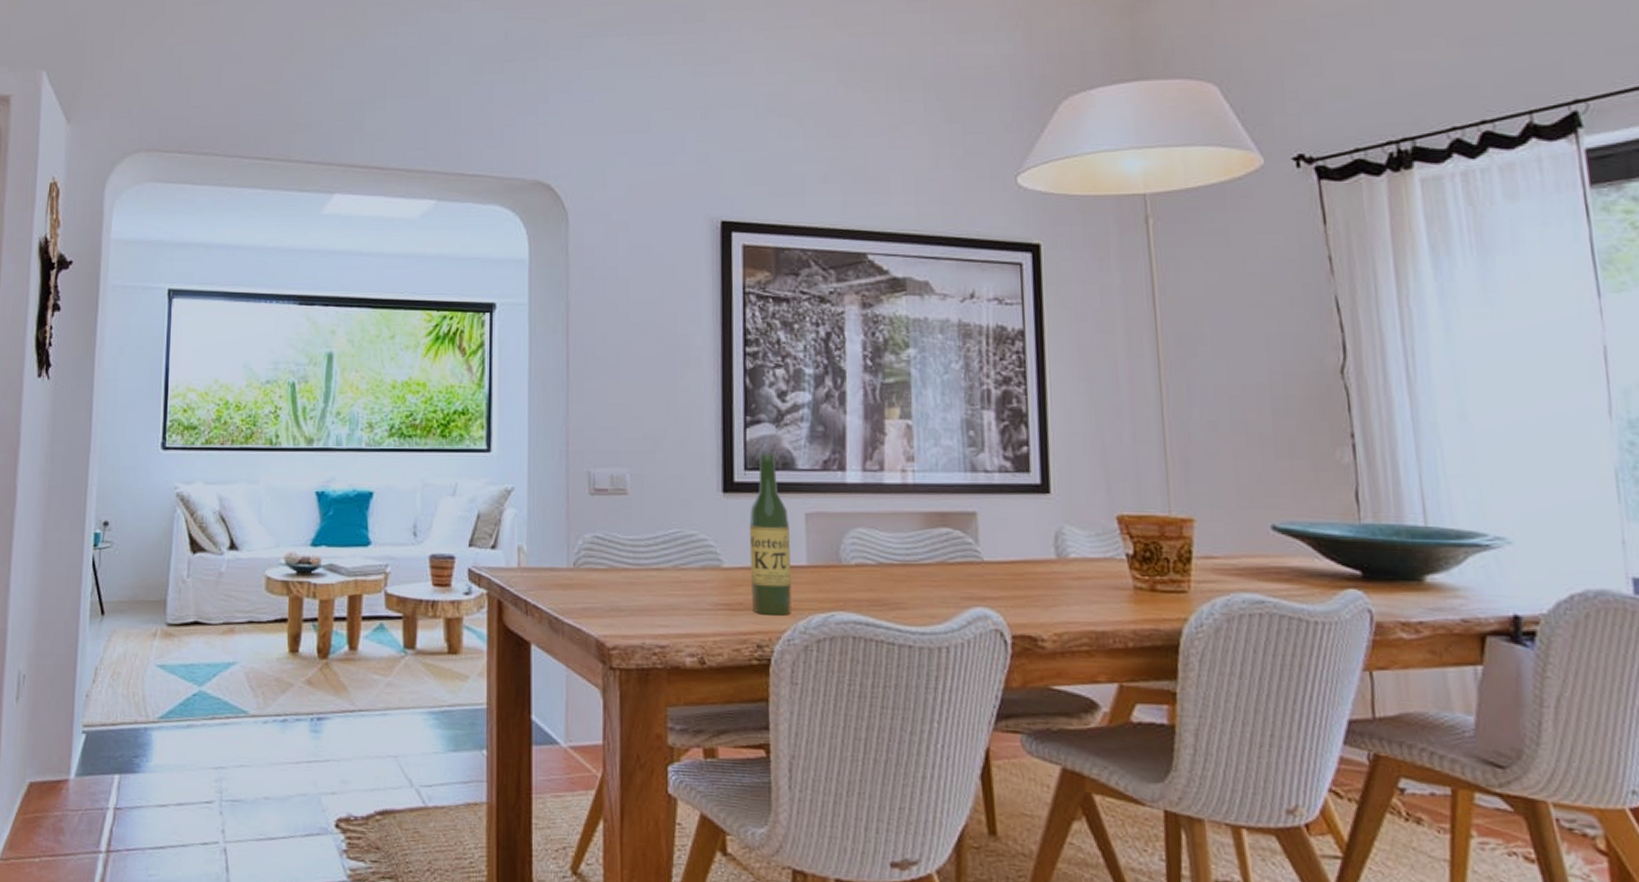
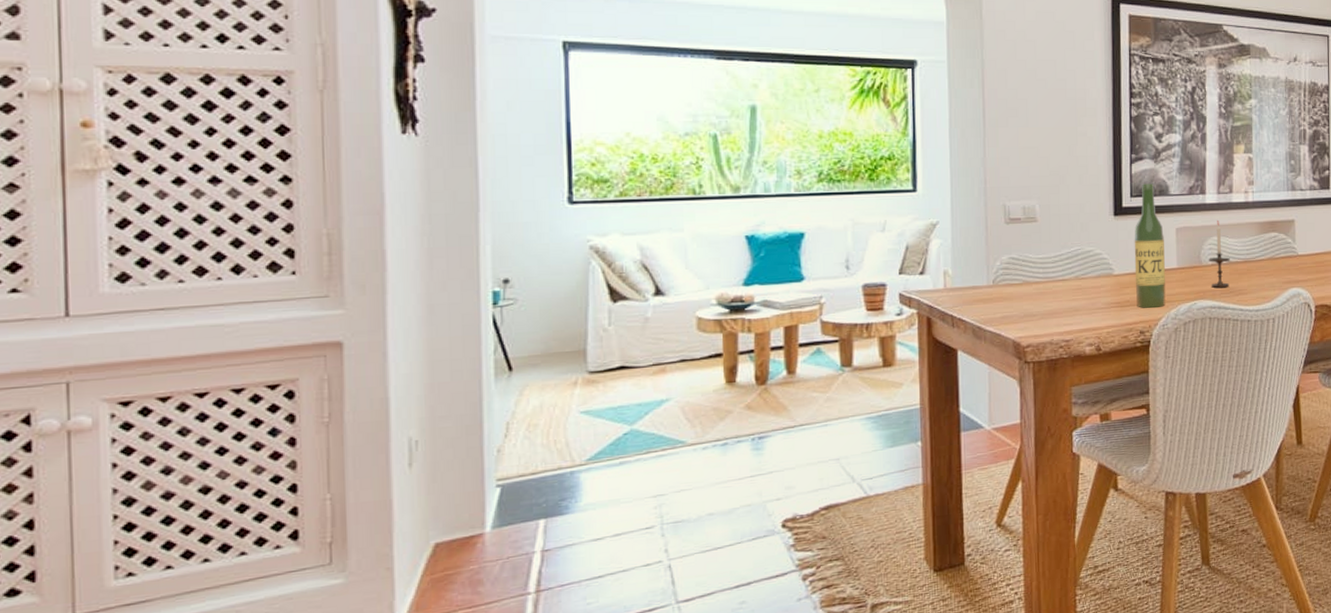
candlestick: none [851,507,882,597] -> present [1209,221,1230,288]

